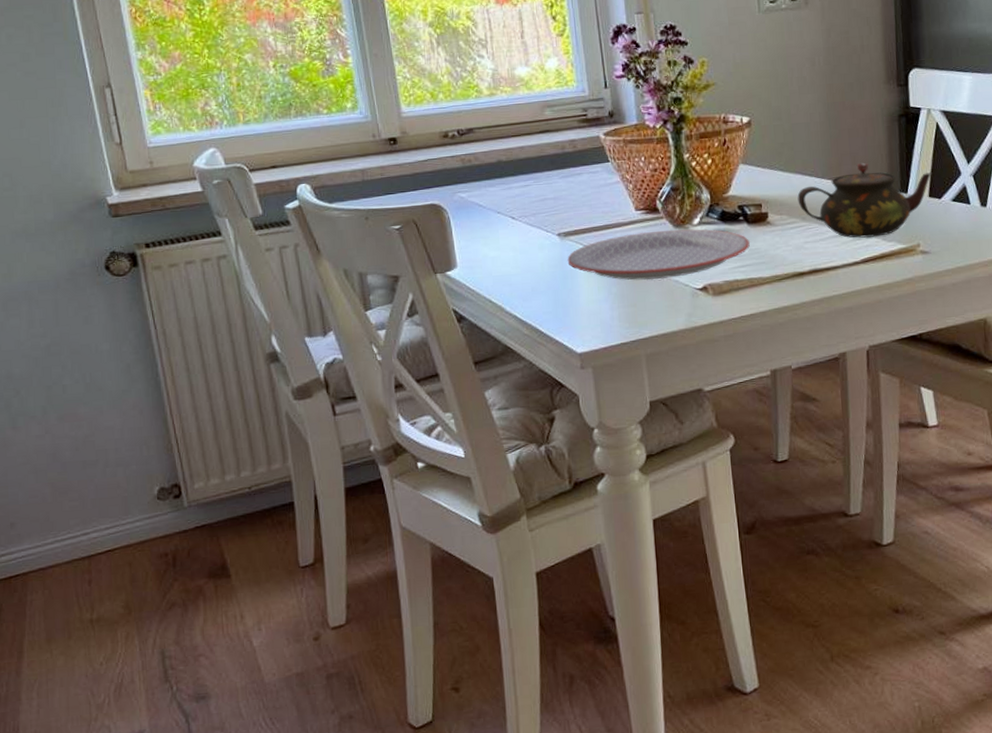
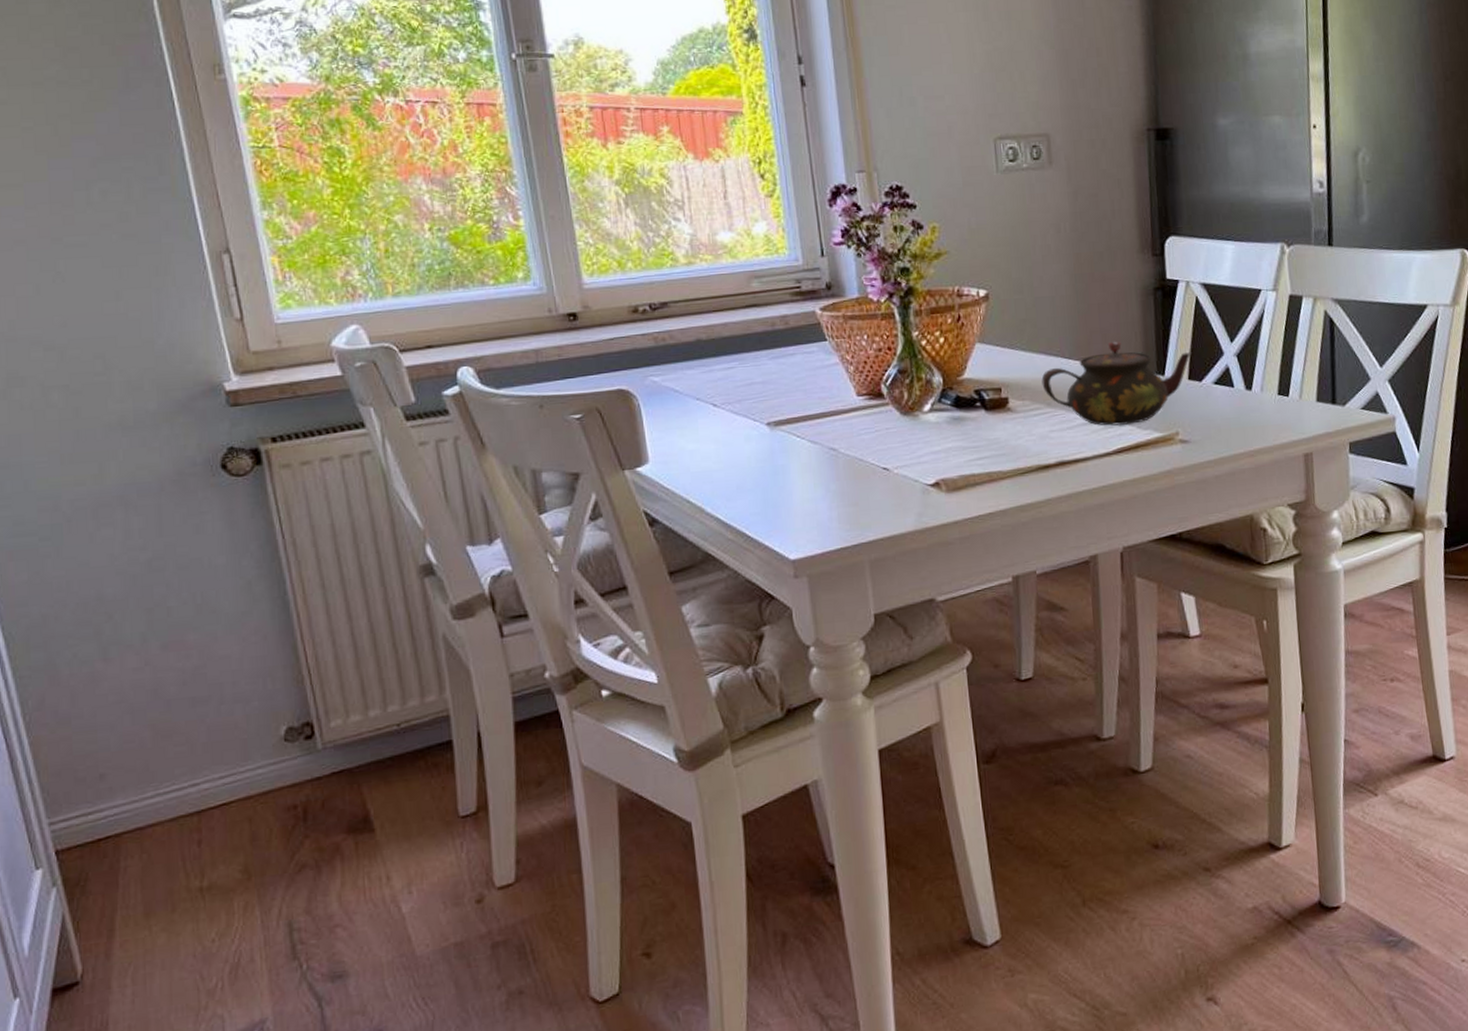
plate: present [567,229,750,280] -> none [778,416,988,476]

